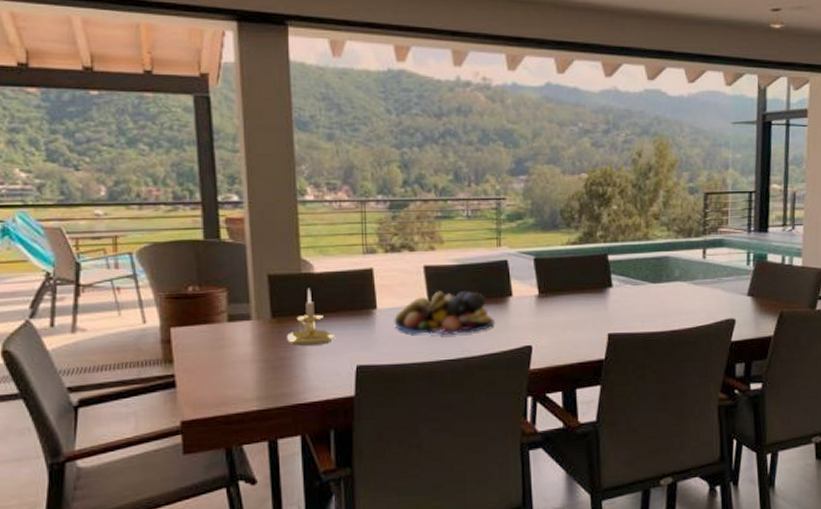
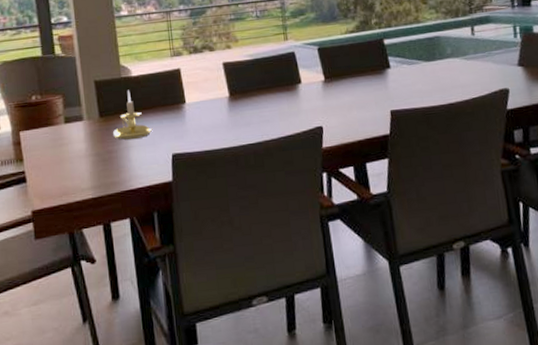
fruit bowl: present [394,290,494,336] -> none [201,81,288,124]

